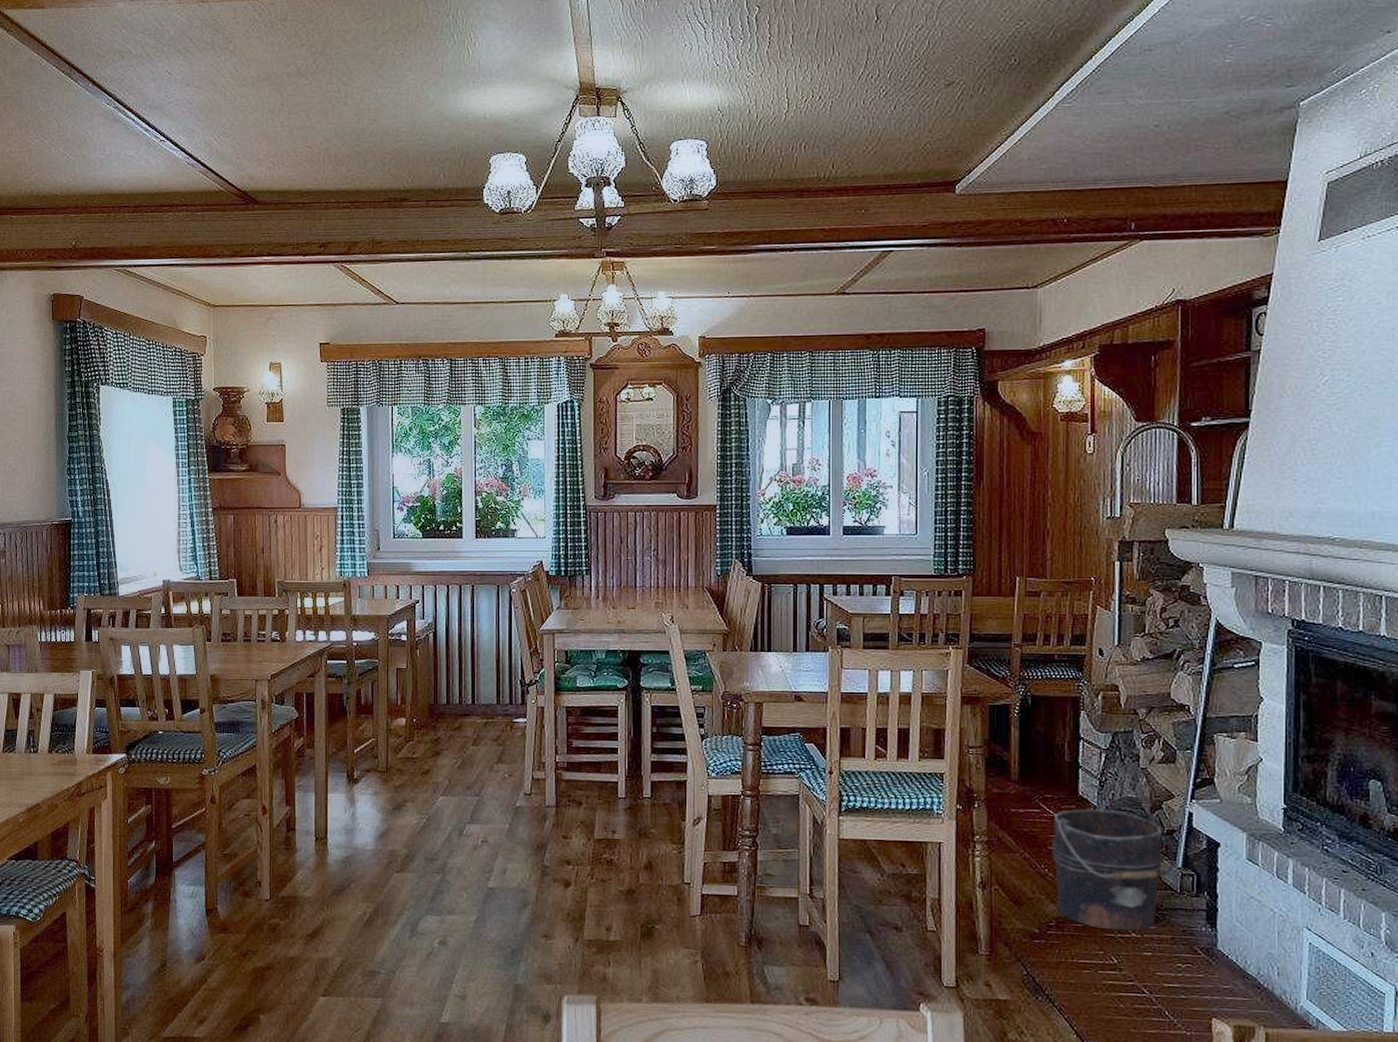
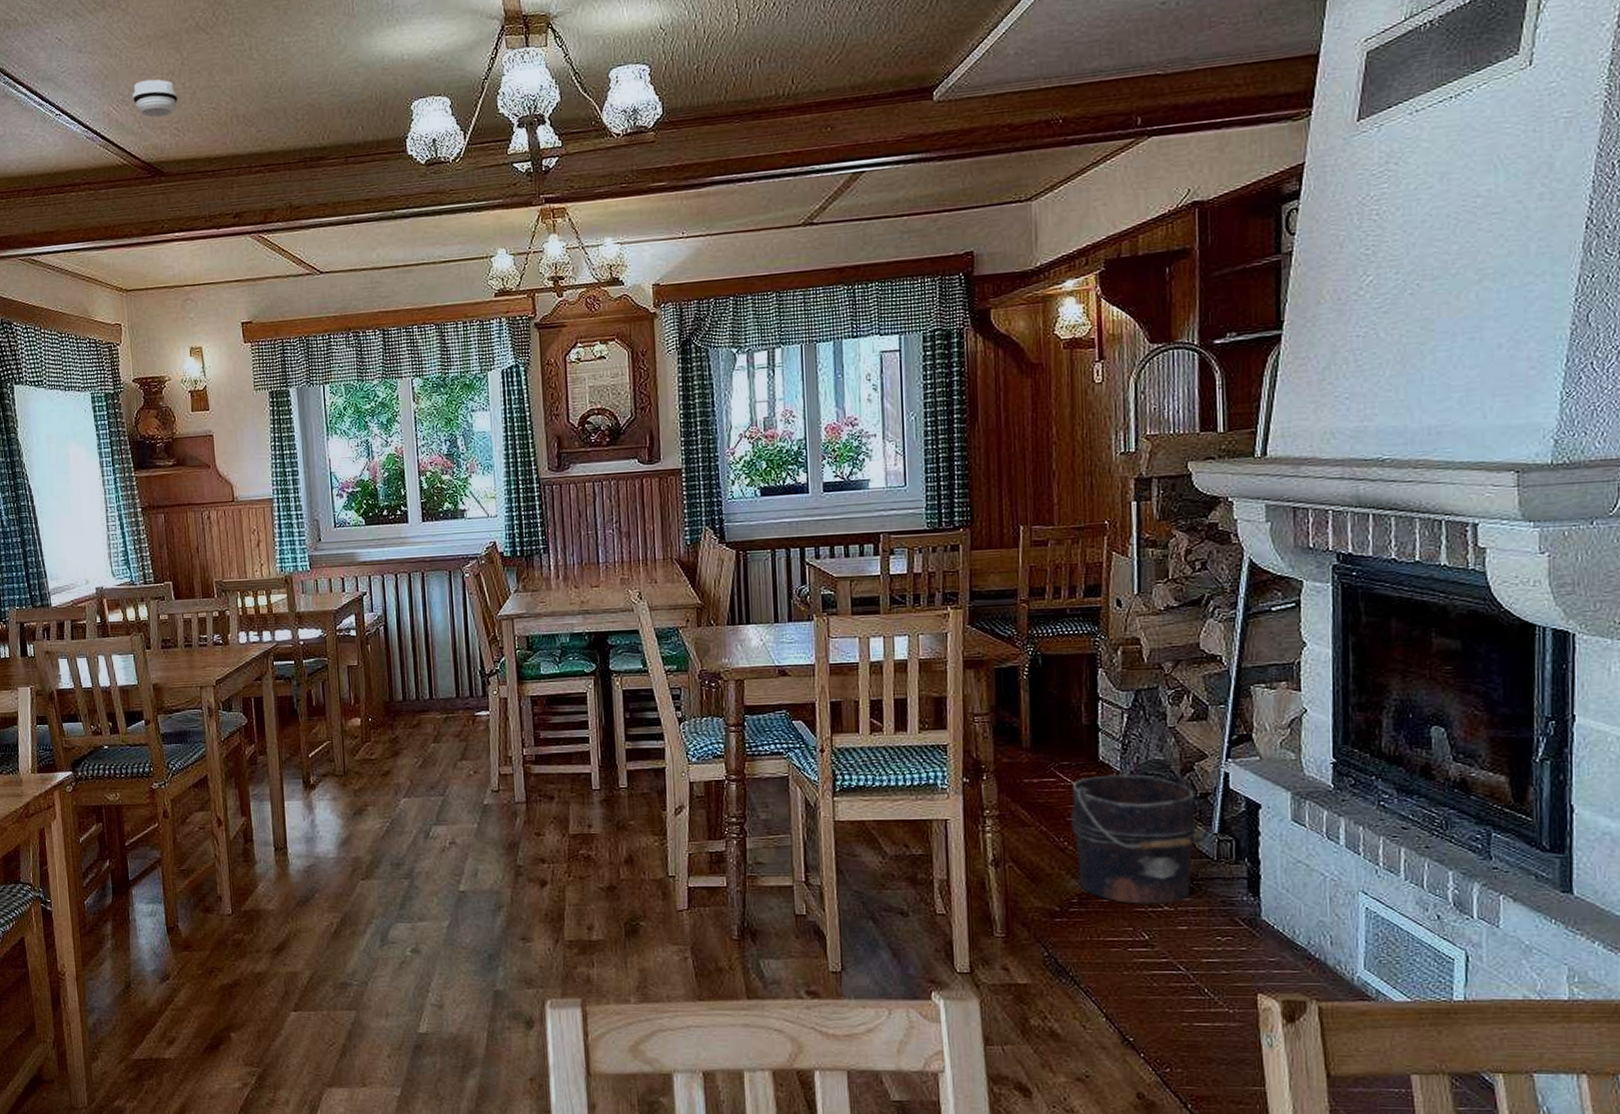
smoke detector: none [234,116,276,151] -> present [132,79,179,118]

